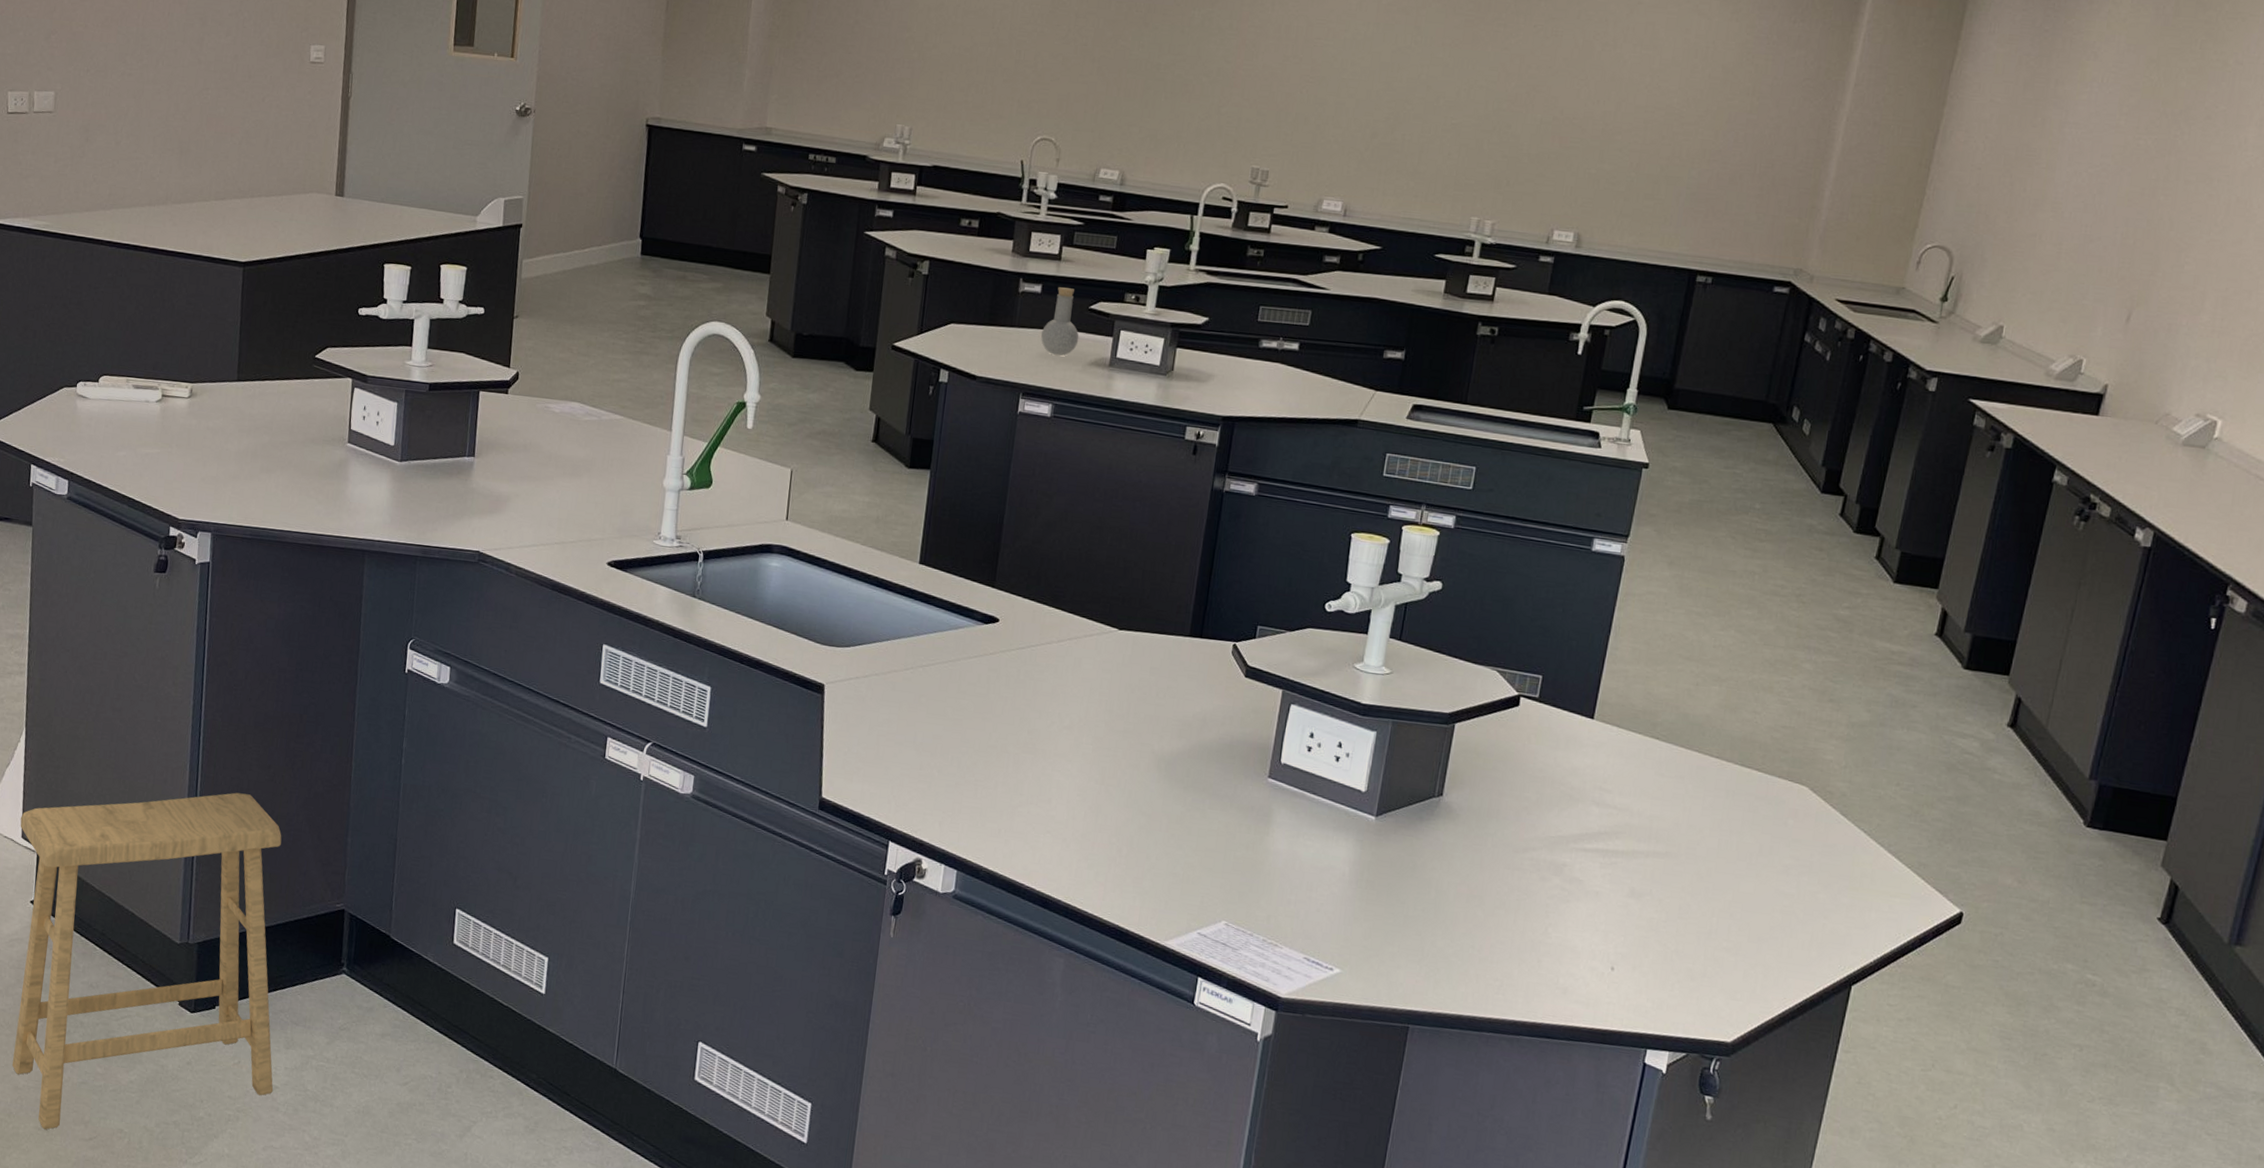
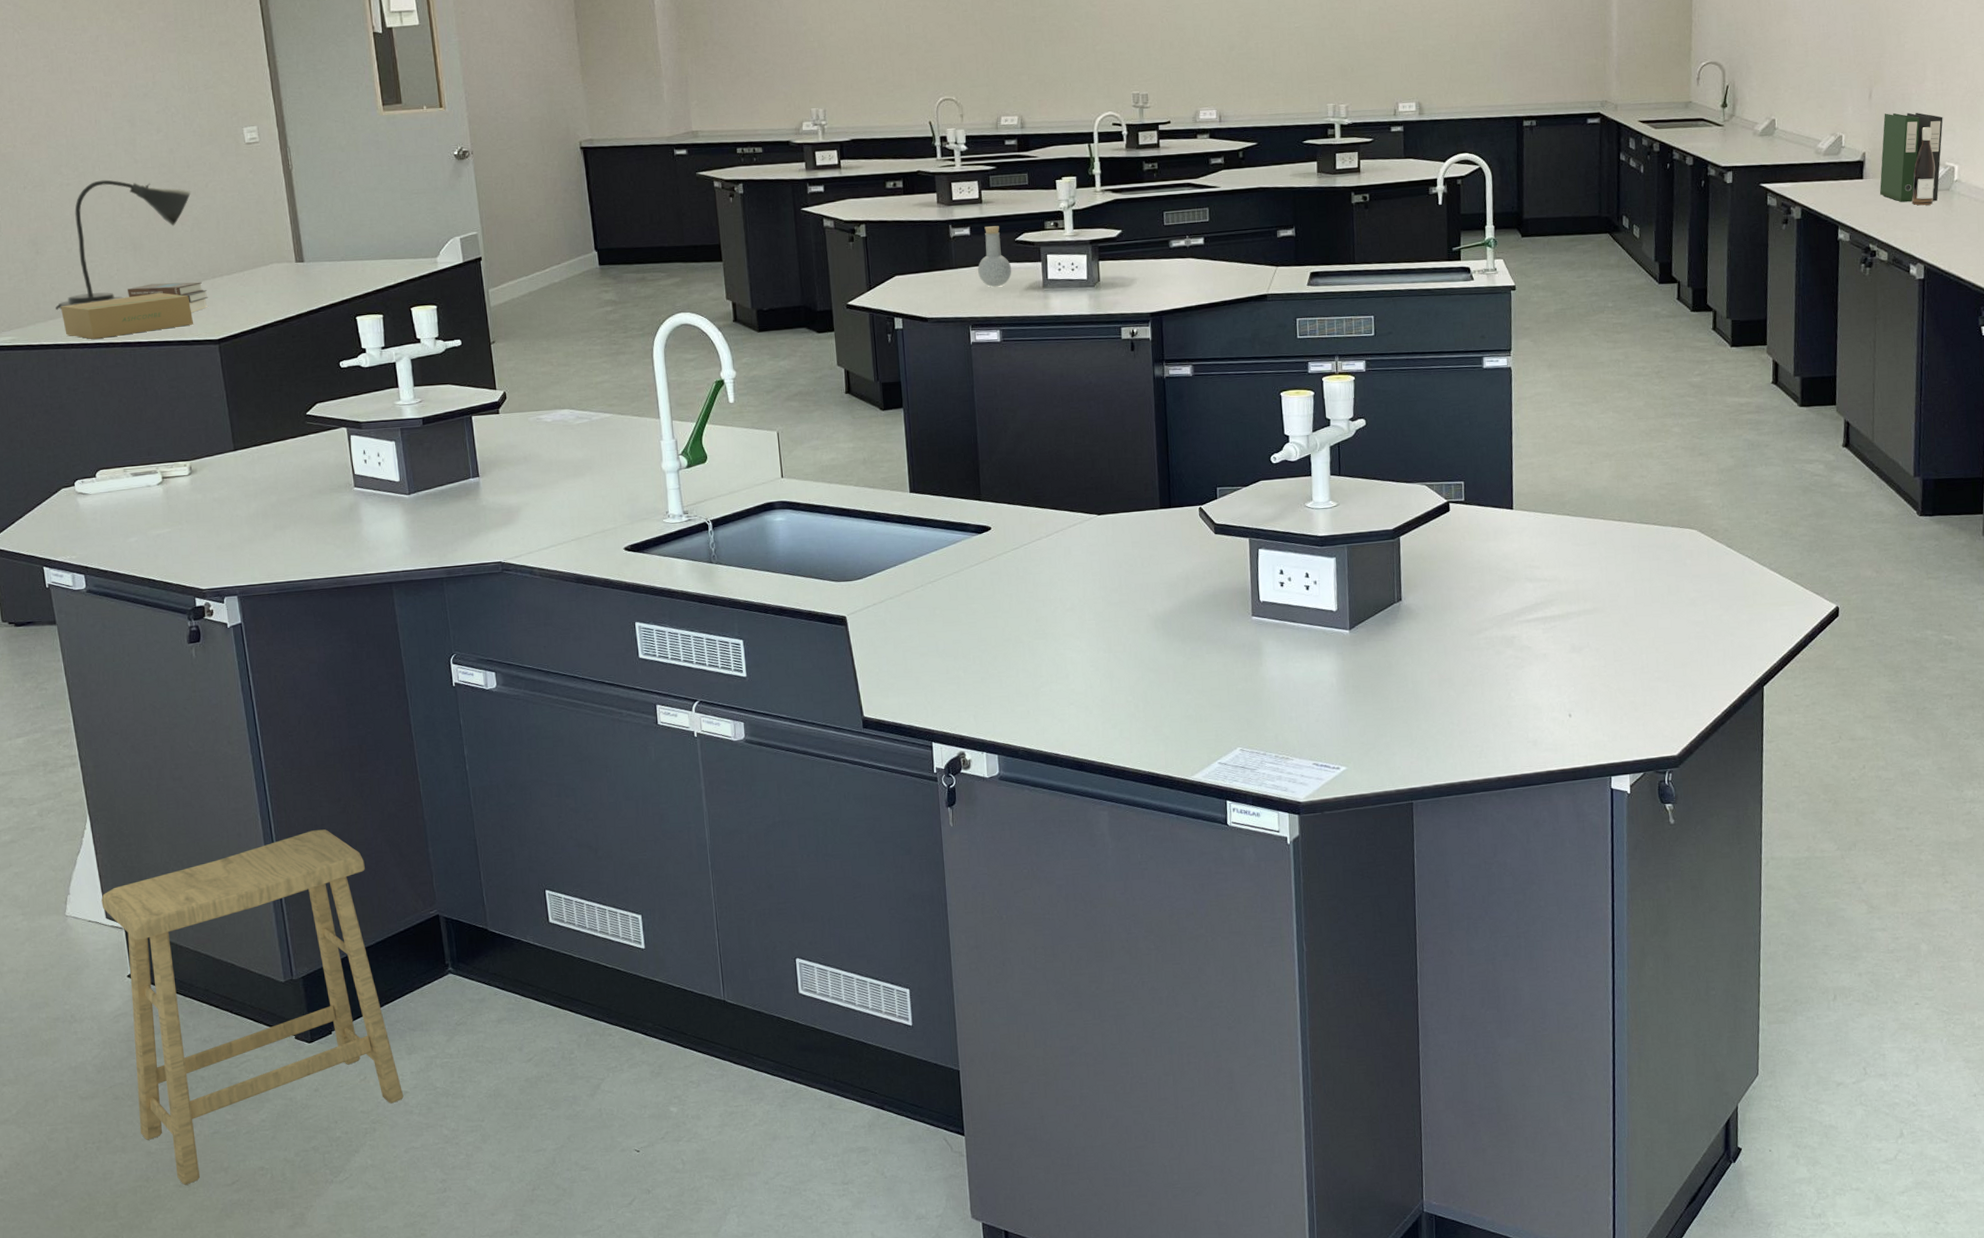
desk lamp: none [93,75,247,203] -> present [55,179,191,311]
box: none [98,199,224,242] -> present [61,292,194,340]
books: none [165,192,243,230] -> present [128,282,209,313]
binder: none [2115,342,2215,459] -> present [1879,112,1943,203]
bottle: none [2154,367,2199,462] -> present [1911,127,1936,206]

